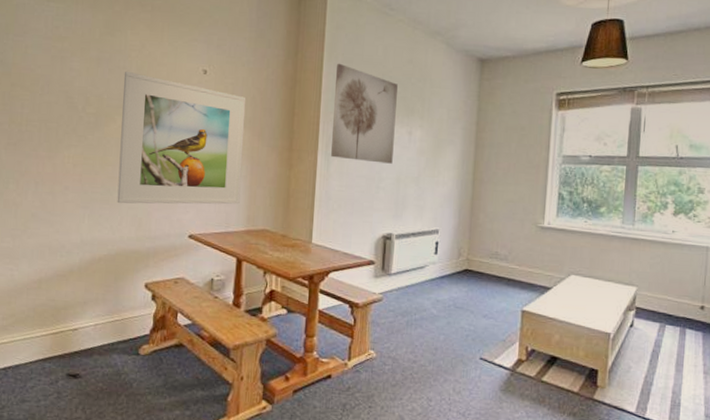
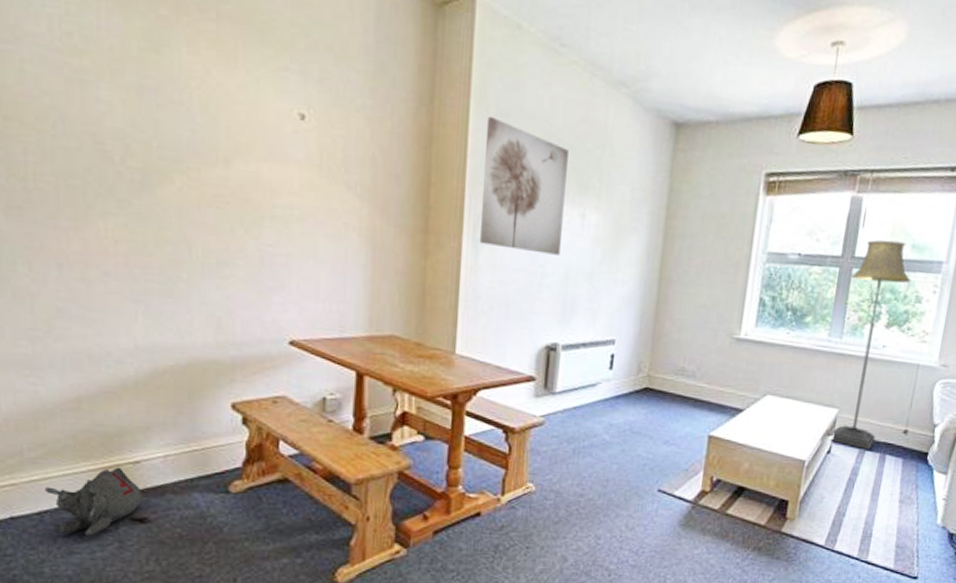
plush toy: none [11,333,77,389] -> present [45,467,142,537]
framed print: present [117,71,246,204] -> none [180,108,363,302]
floor lamp: none [631,141,693,324] -> present [829,240,912,450]

